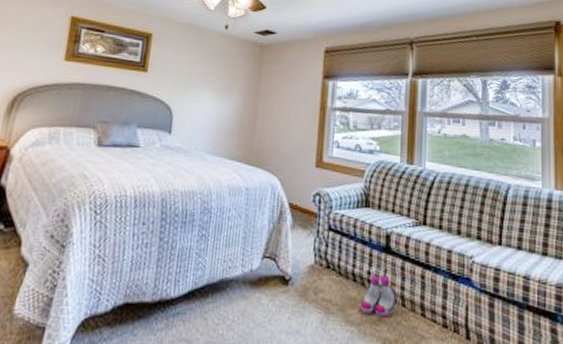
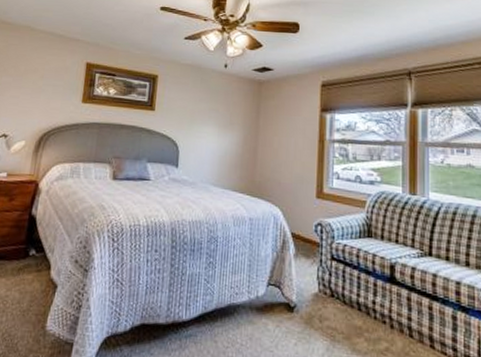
boots: present [360,275,396,318] -> none [366,304,403,348]

